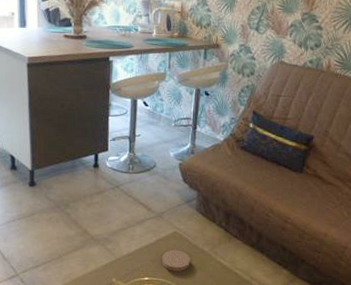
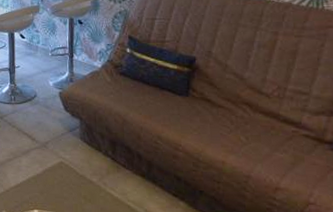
coaster: present [161,250,191,271] -> none [49,180,79,203]

